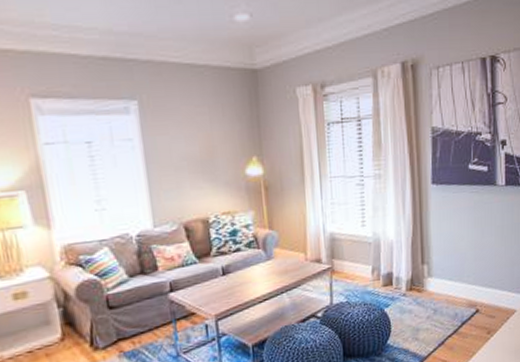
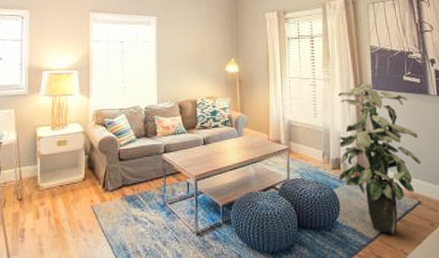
indoor plant: none [390,177,482,349] -> present [337,84,421,234]

